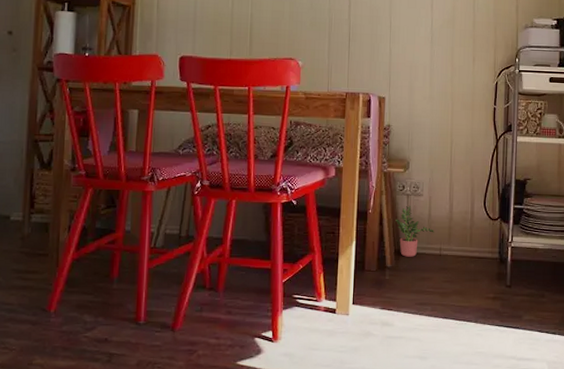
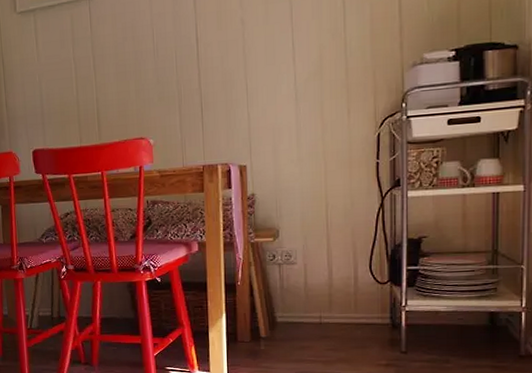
potted plant: present [395,206,434,257] -> none [267,275,312,327]

